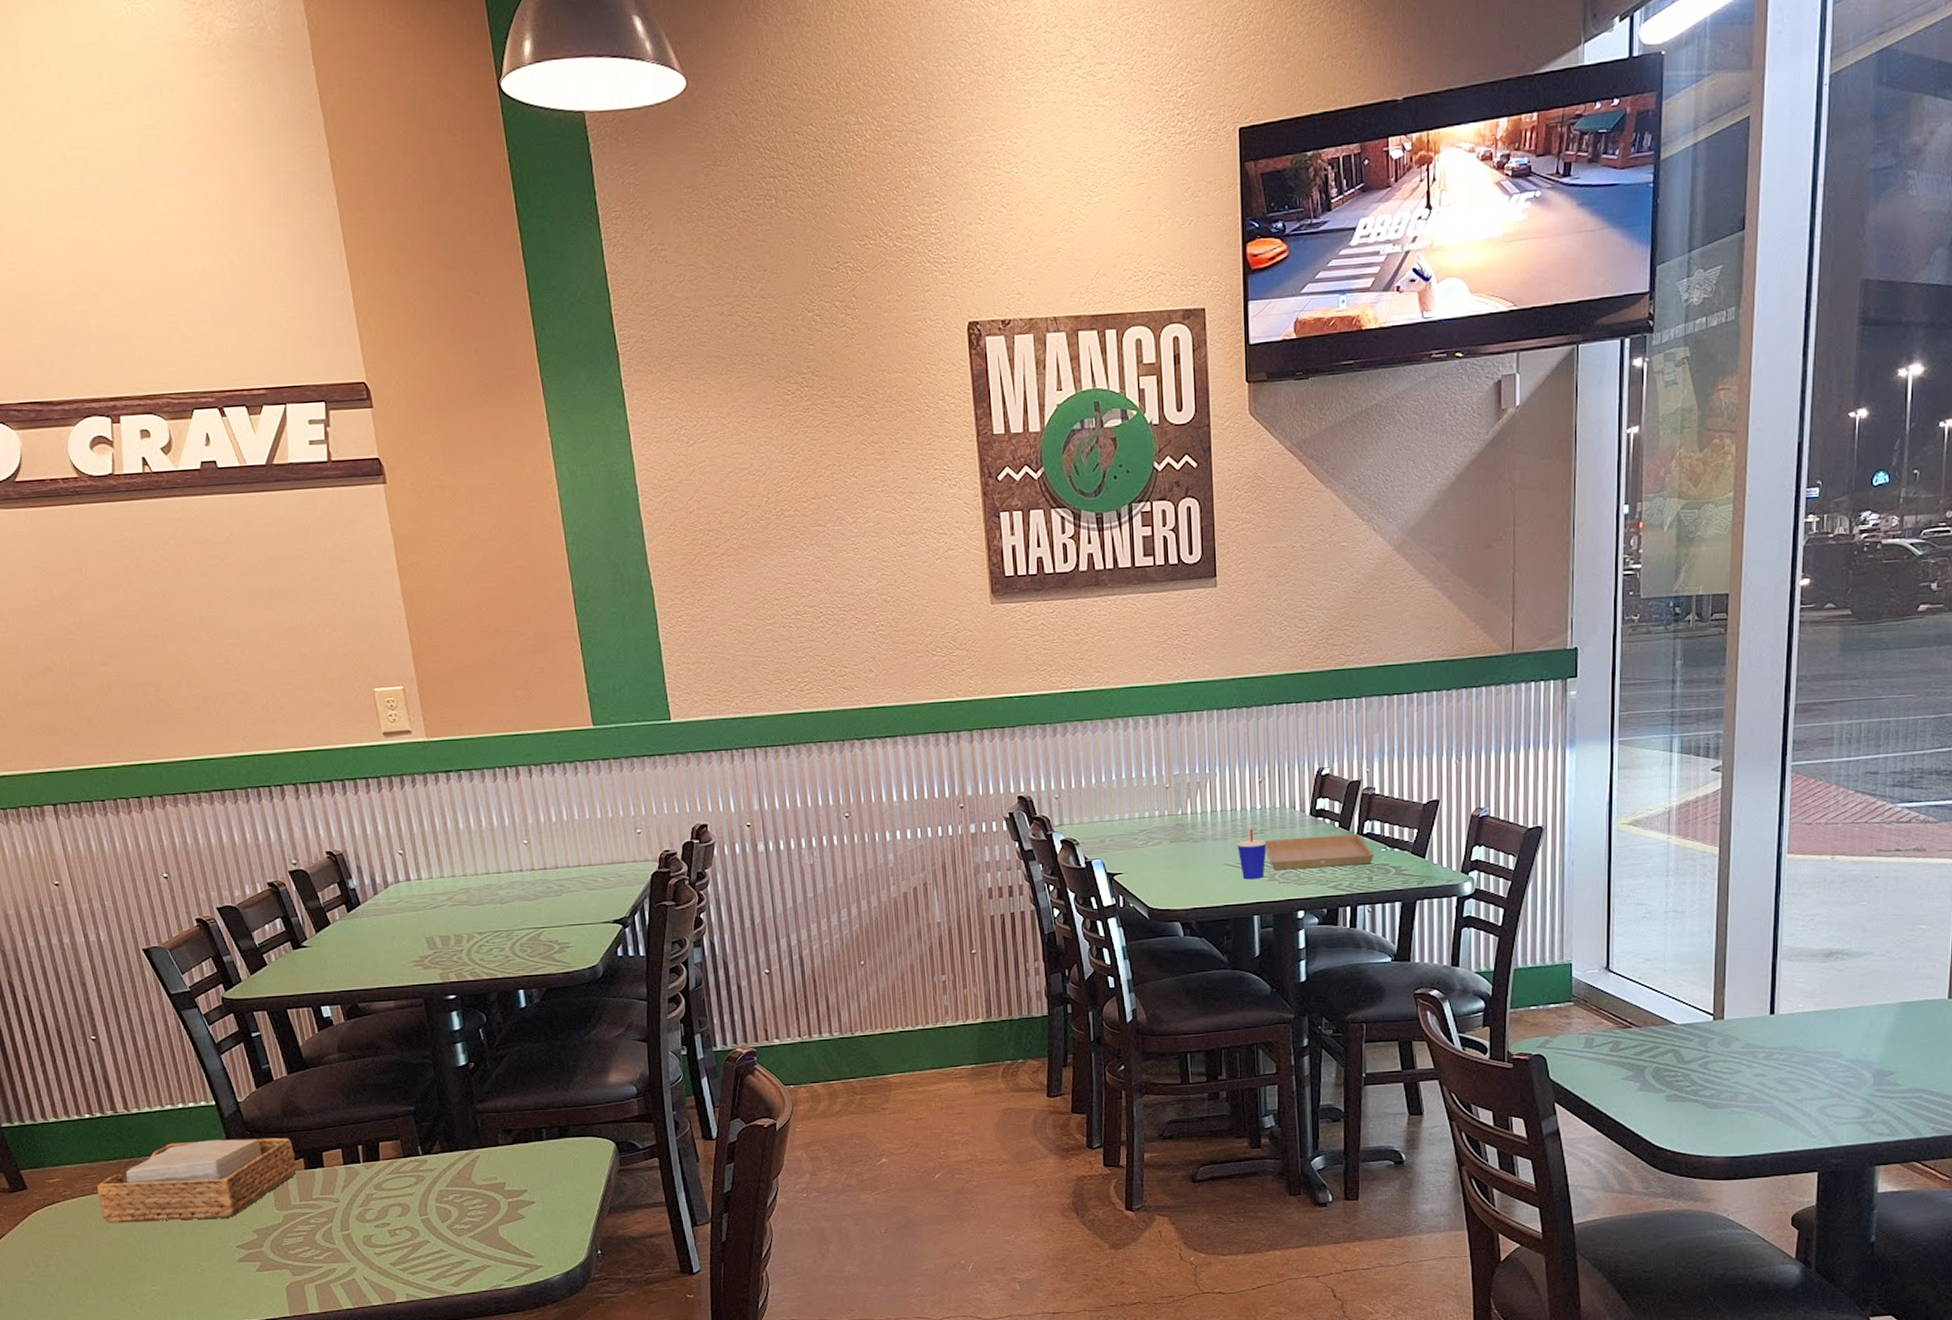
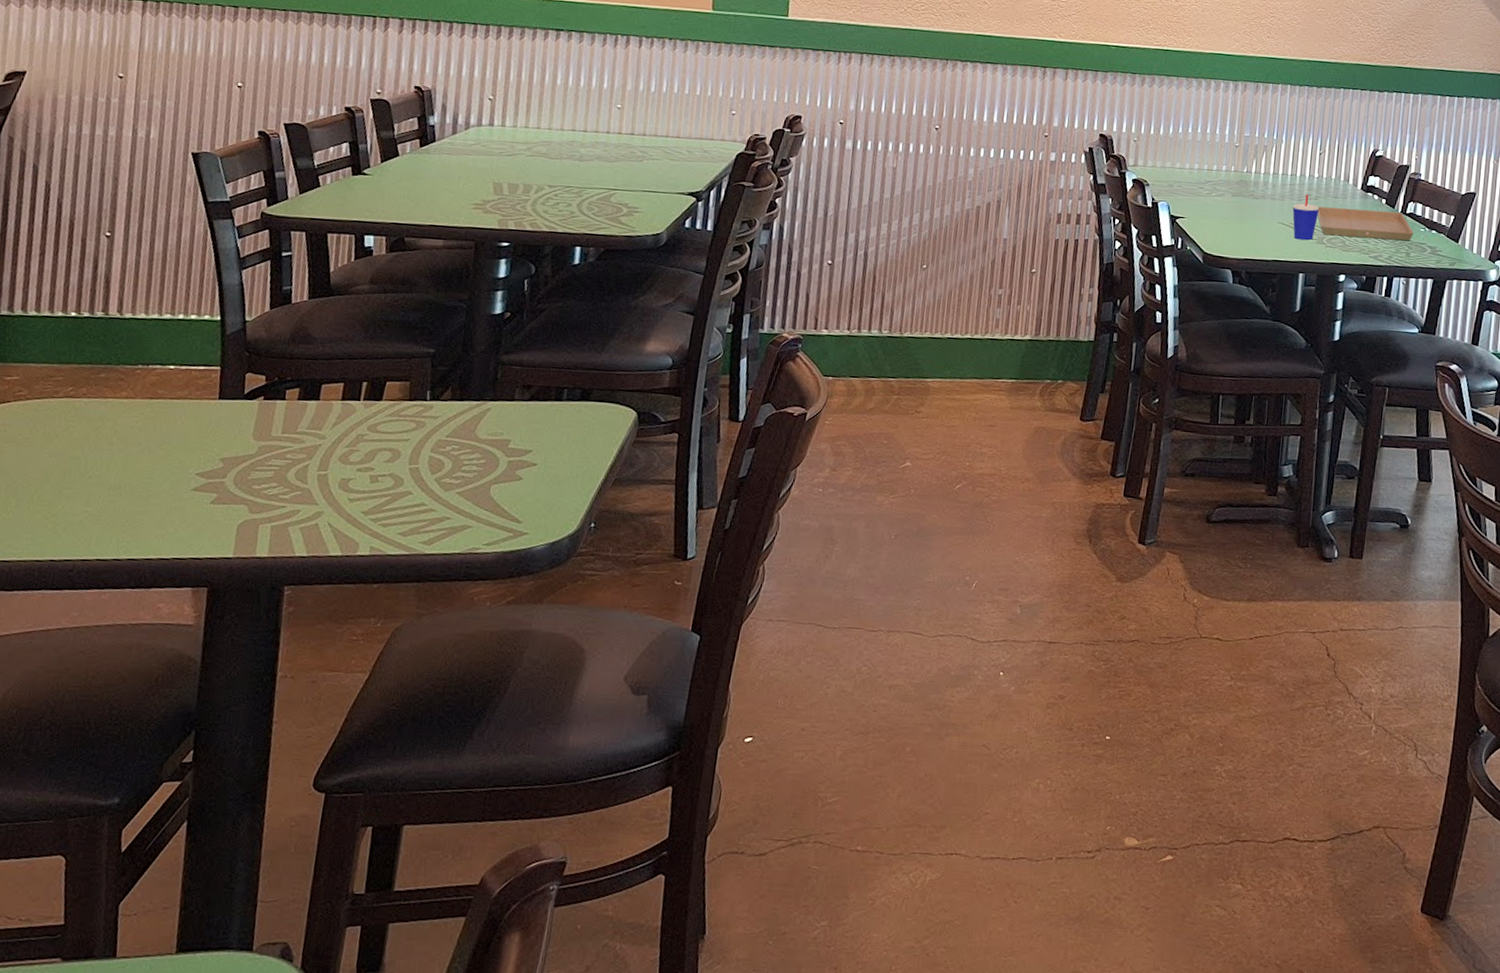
napkin holder: present [97,1137,297,1223] -> none [53,354,292,442]

